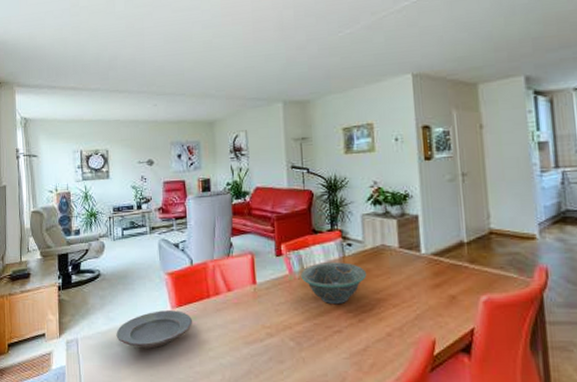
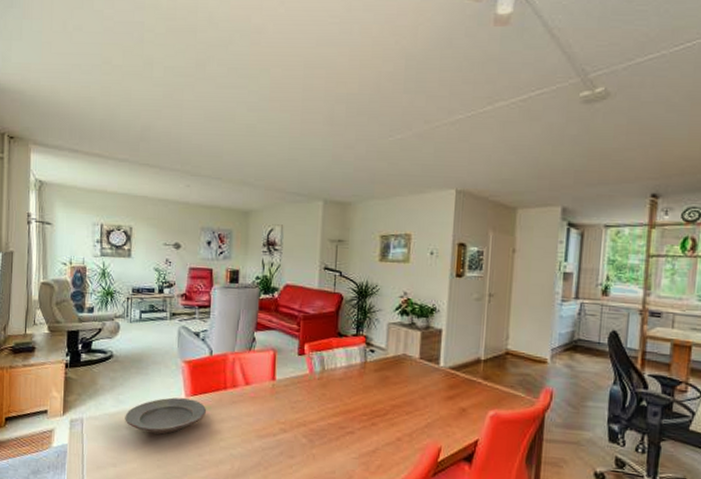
decorative bowl: present [301,262,367,305] -> none [321,365,385,408]

